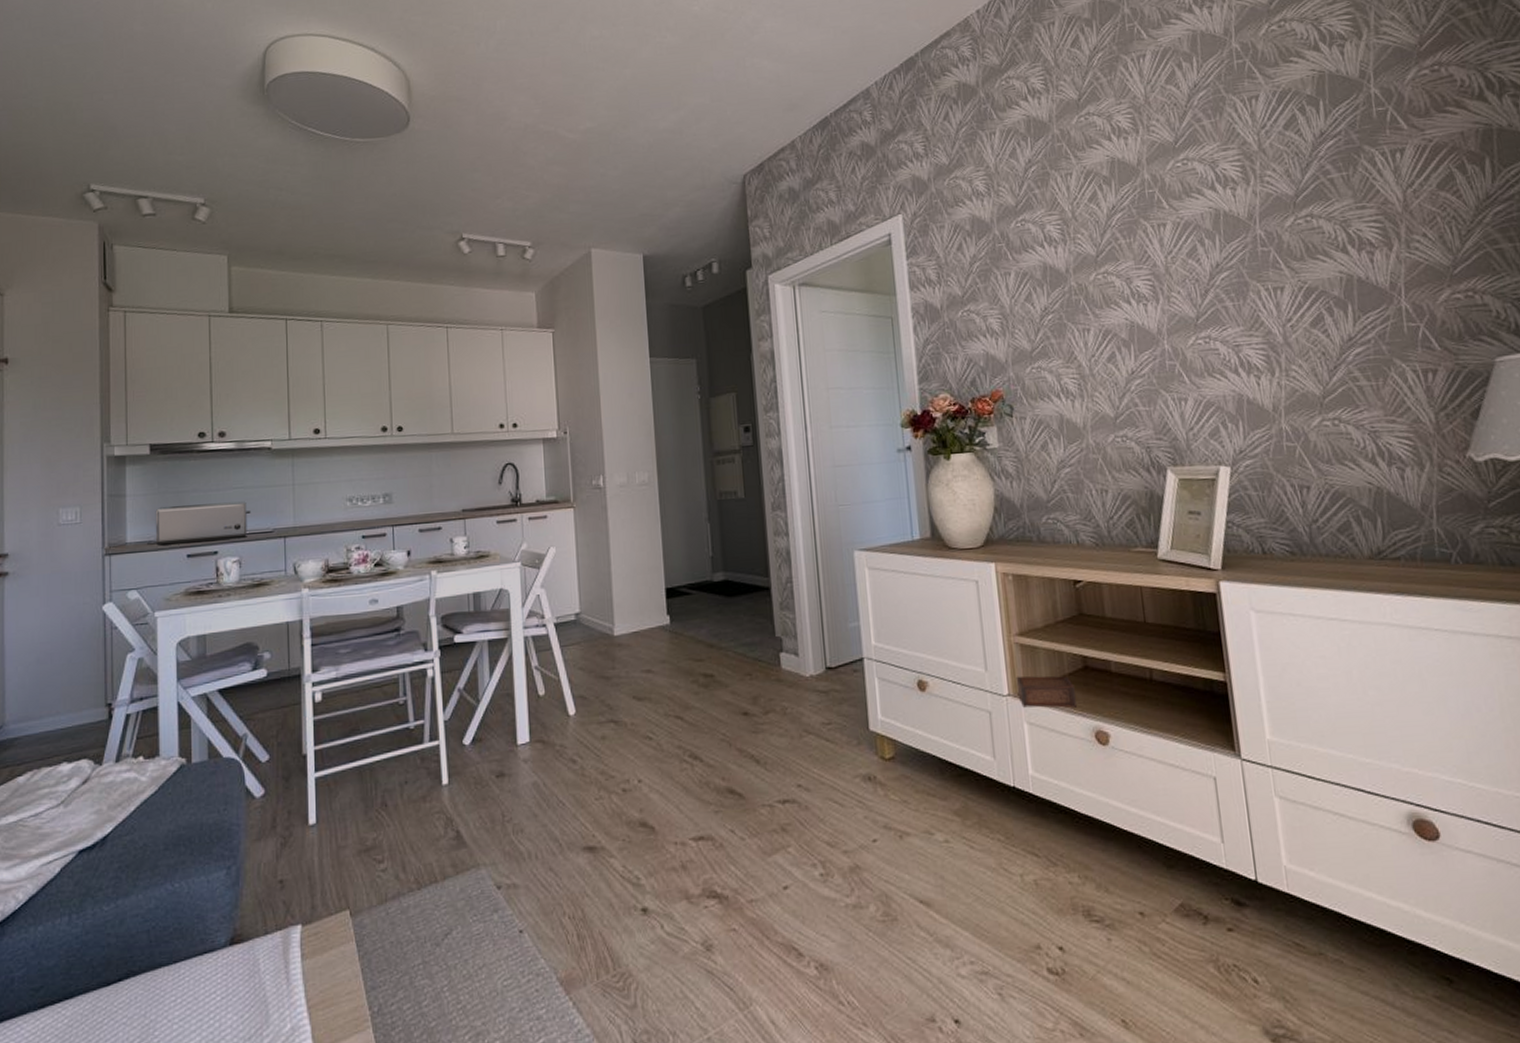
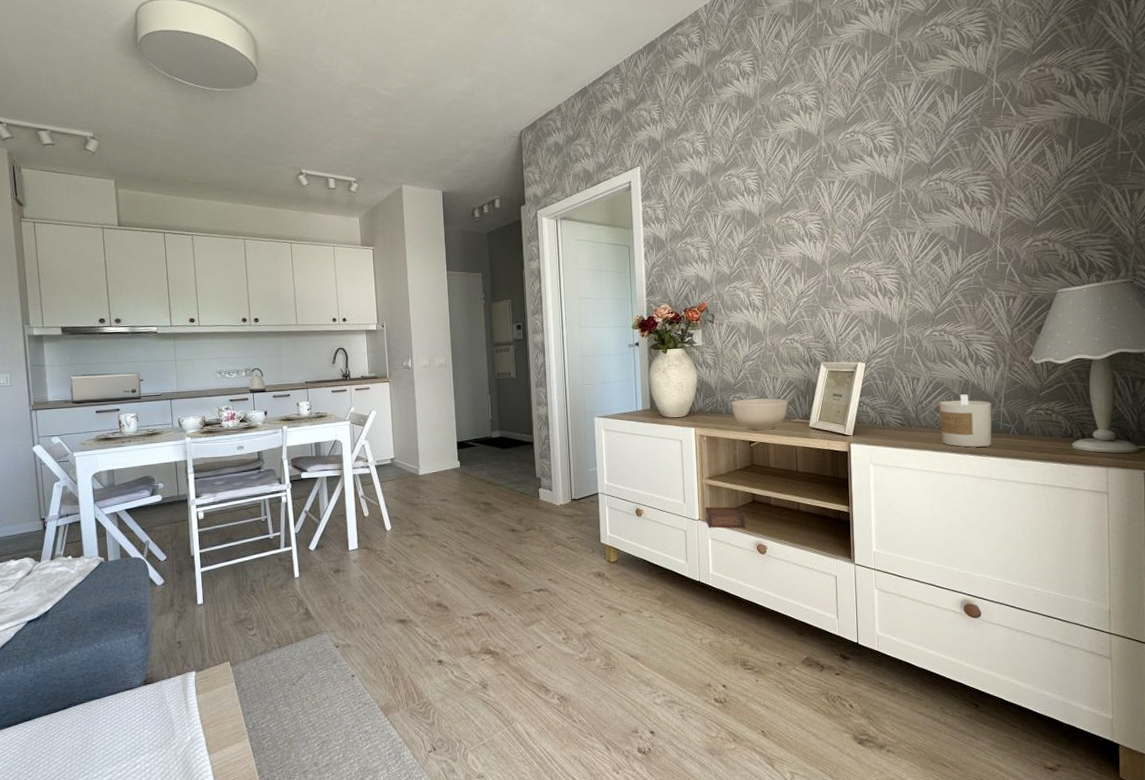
kettle: none [386,492,410,526] -> present [248,367,266,393]
bowl: none [1044,519,1125,565] -> present [731,398,788,431]
candle: none [1342,507,1427,584] -> present [939,394,992,448]

